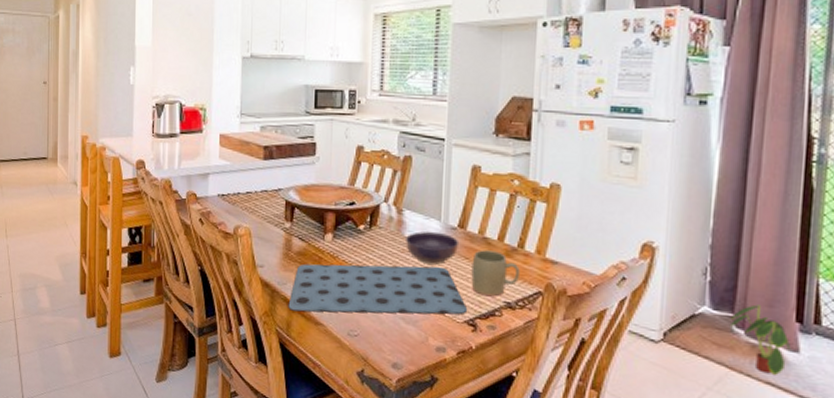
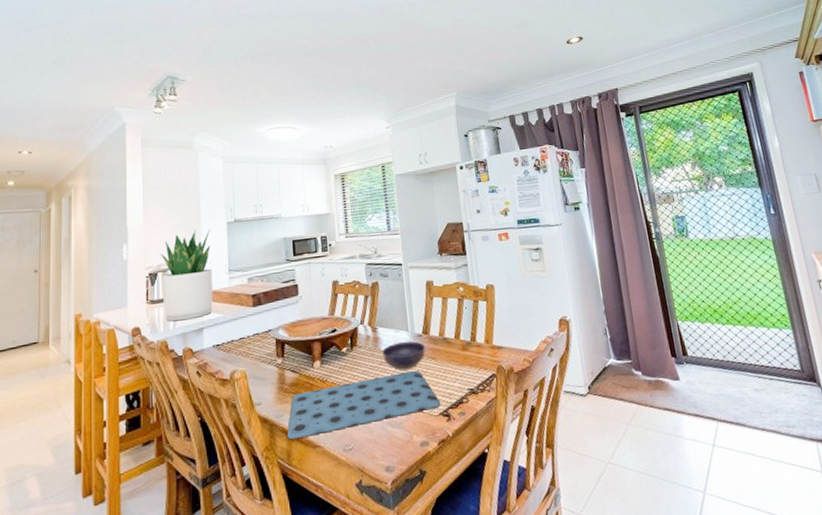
planter: none [168,61,224,162] -> present [160,228,213,322]
mug: present [471,250,520,297] -> none [438,347,477,388]
plant: present [729,304,791,376] -> none [629,349,674,403]

